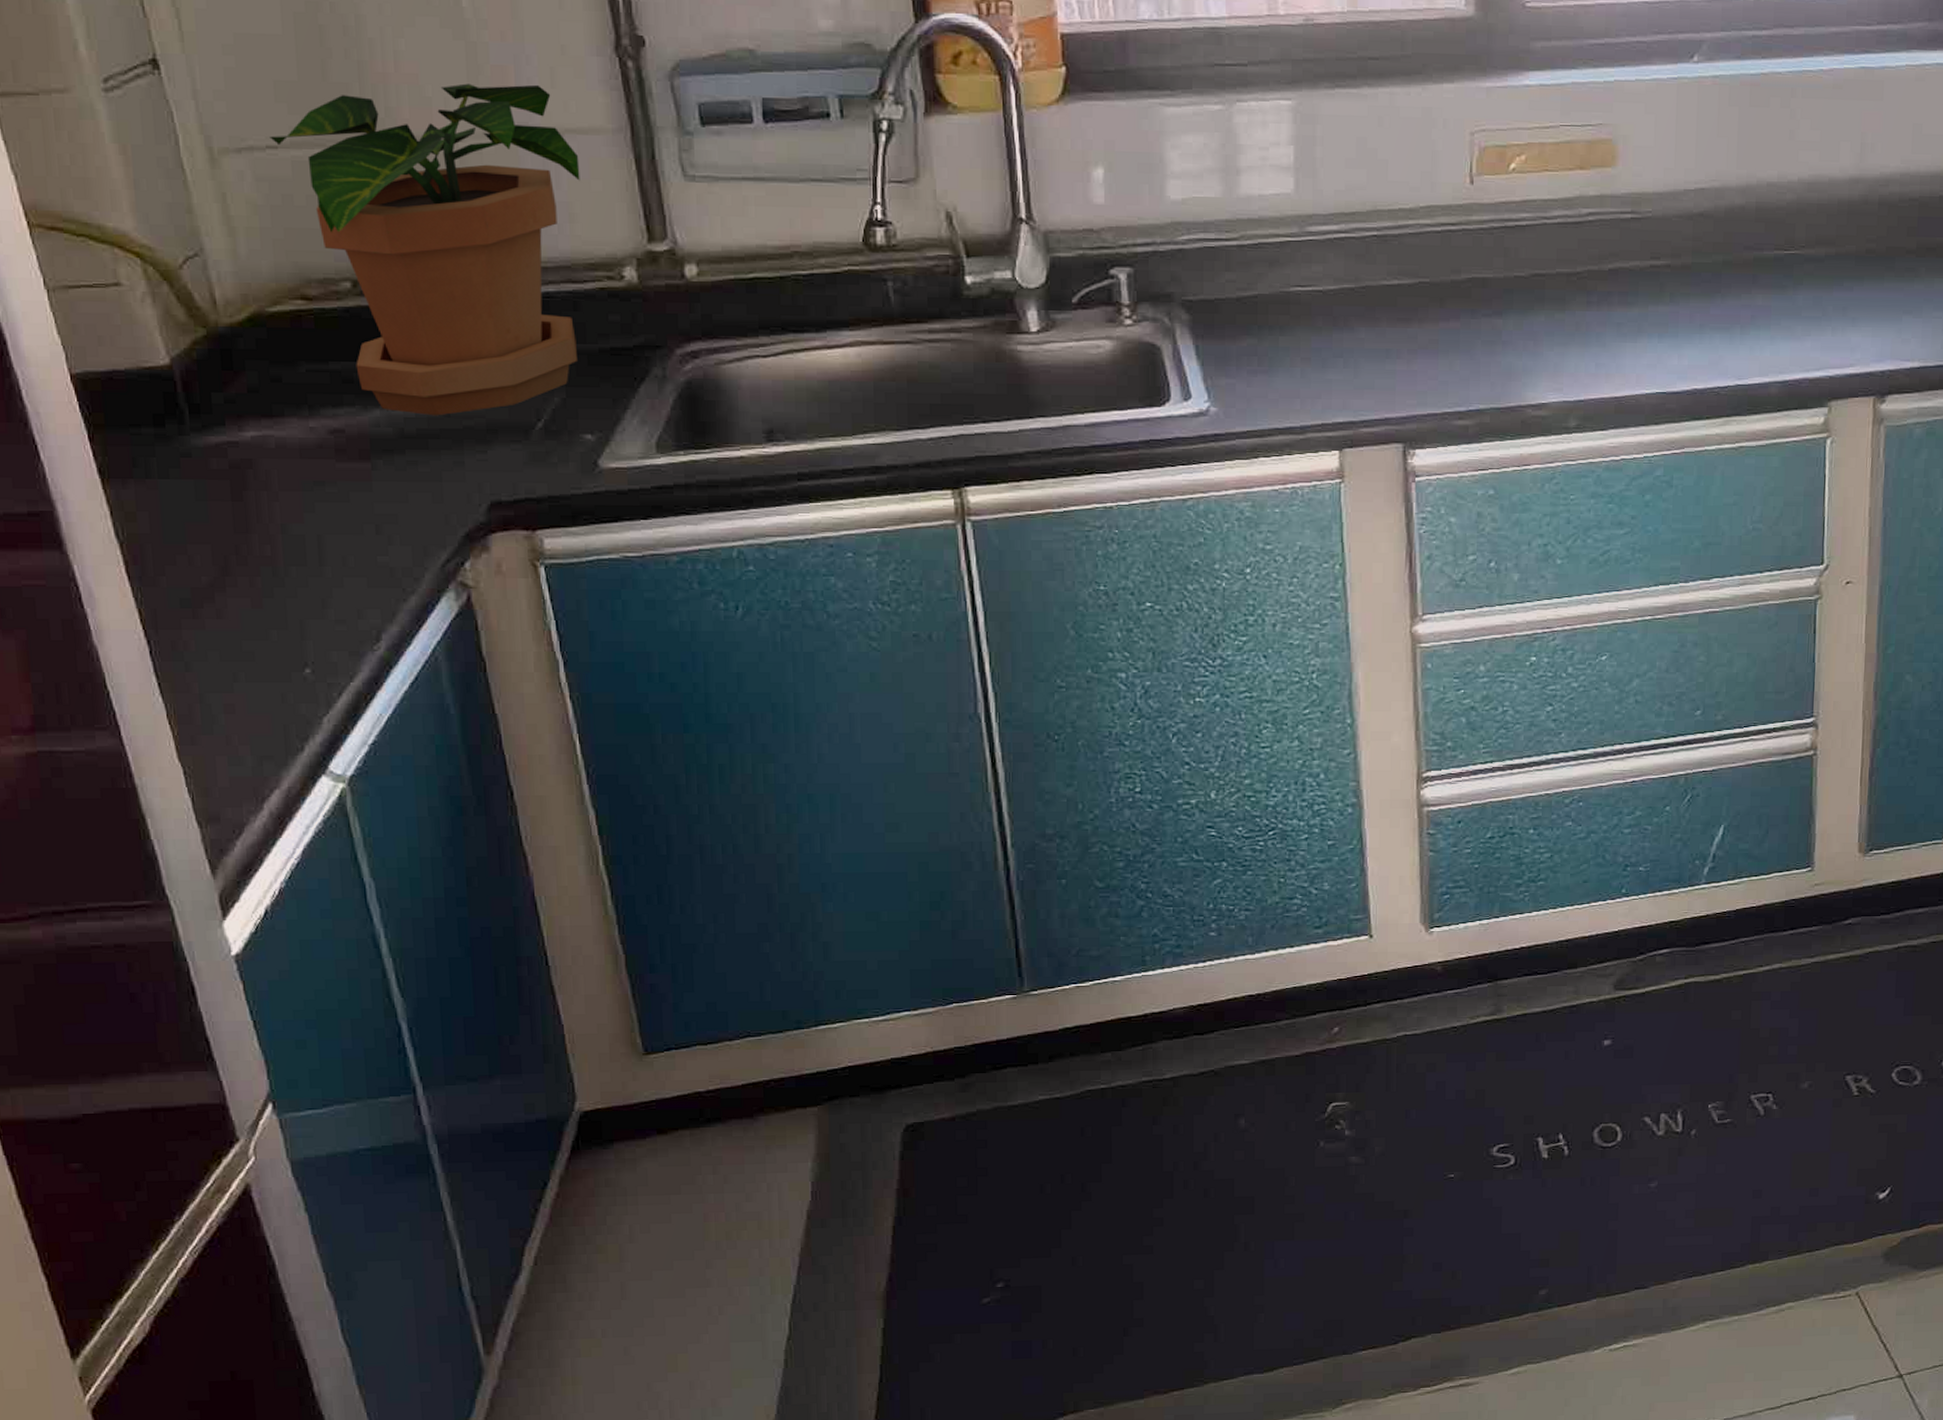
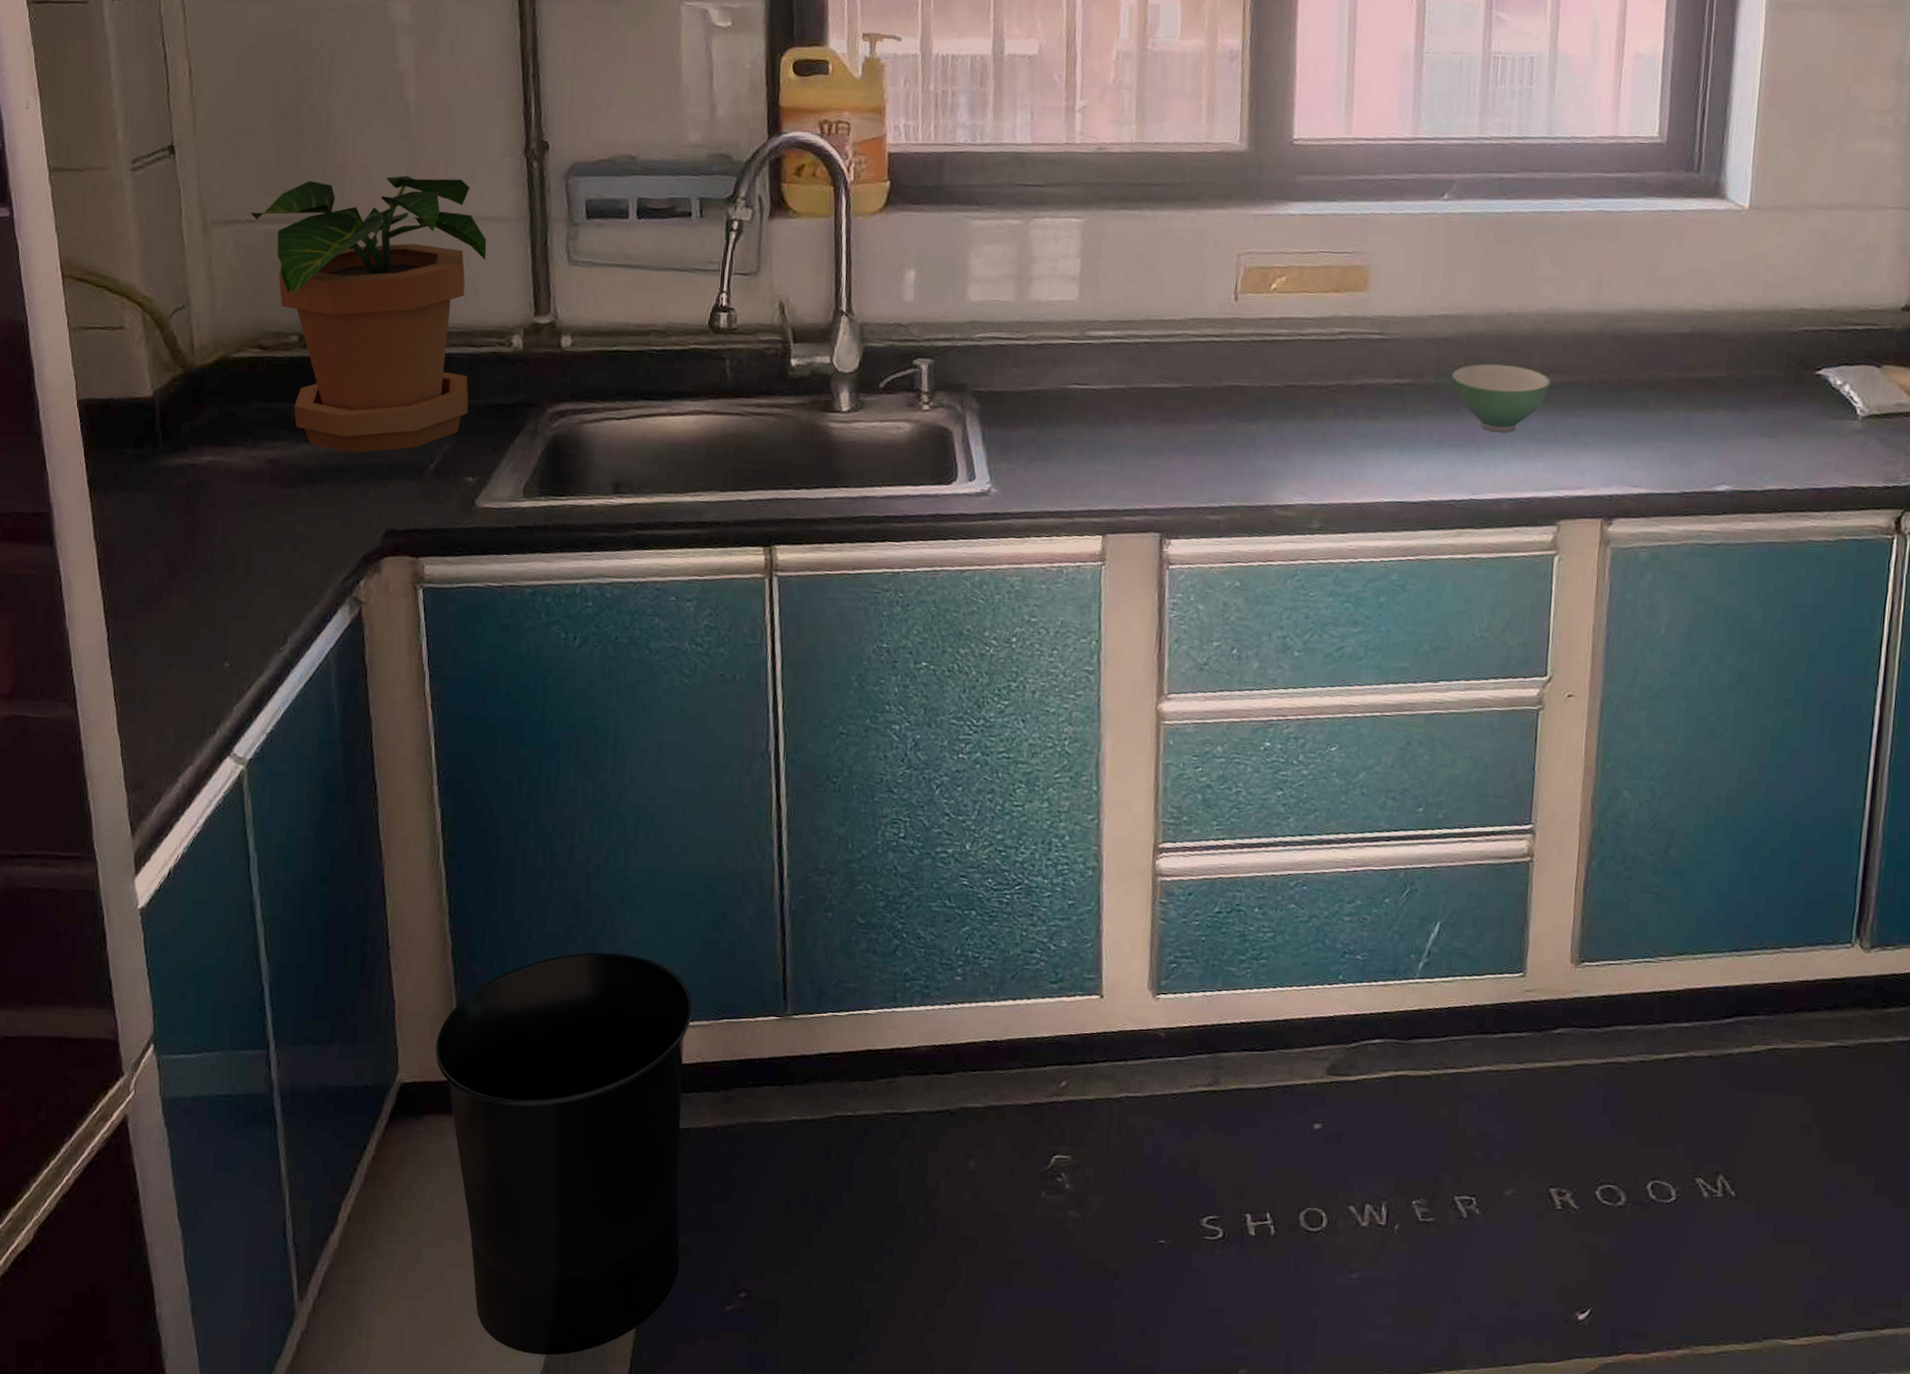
waste bin: none [618,946,926,1376] -> present [435,952,693,1356]
bowl: none [1711,238,1816,313] -> present [1452,363,1551,433]

